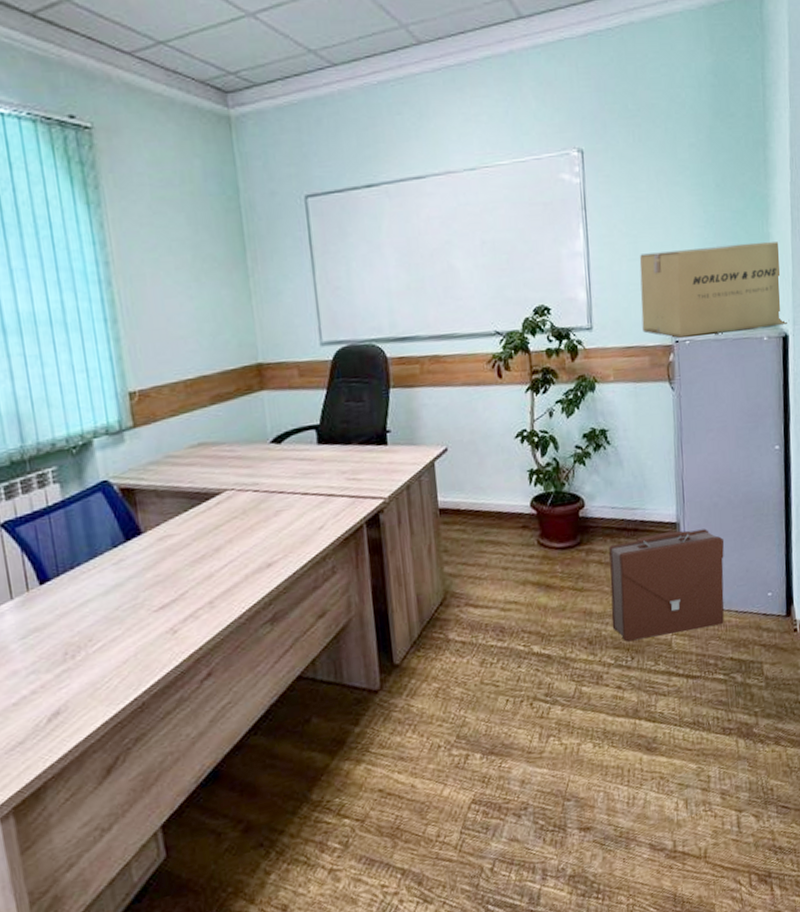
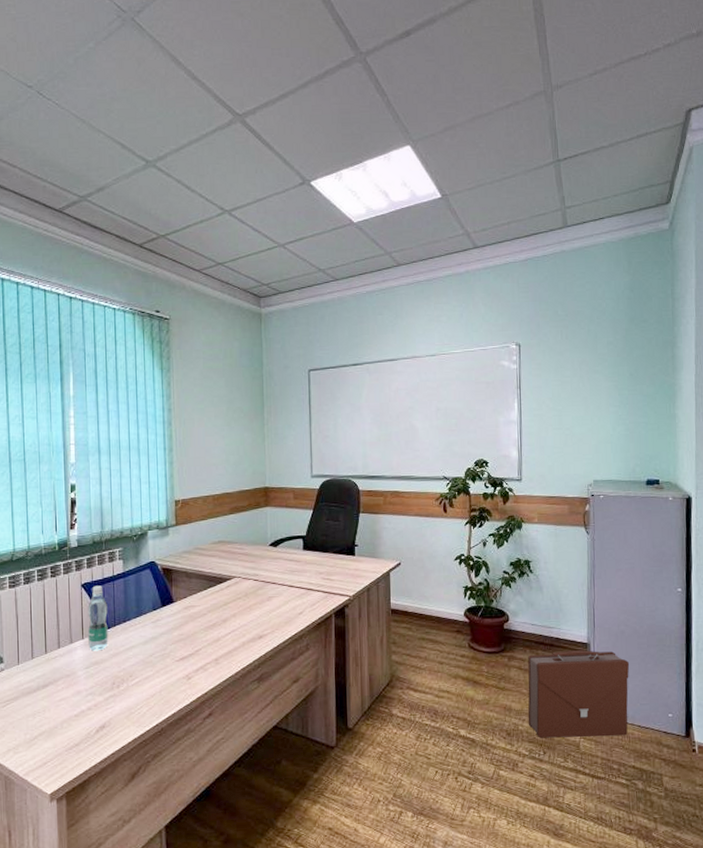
bottle: none [13,522,51,614] -> present [88,585,108,651]
box: present [639,241,790,338] -> none [563,420,693,493]

